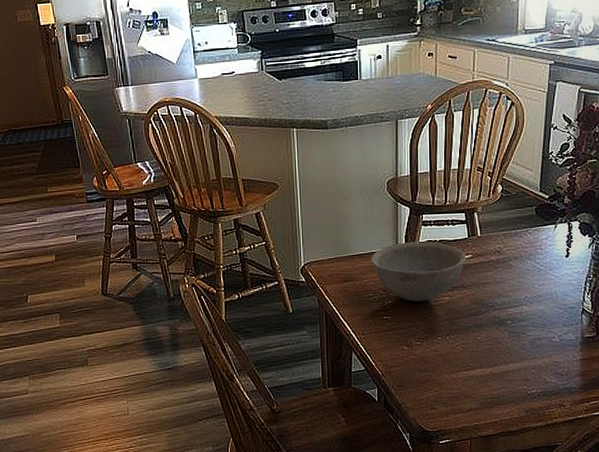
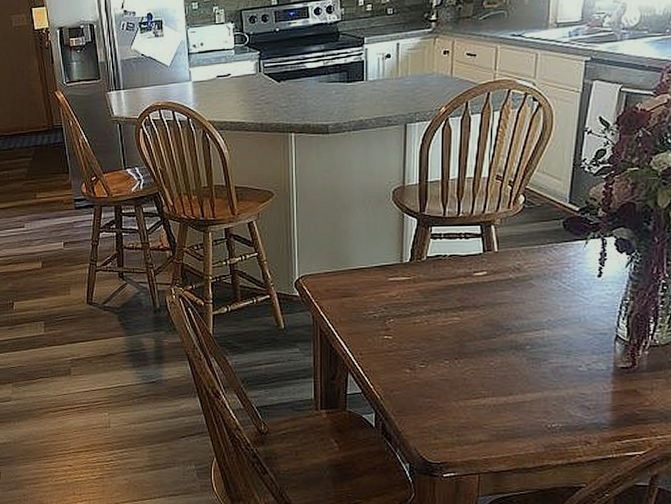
bowl: present [371,241,467,302] -> none [372,256,481,321]

